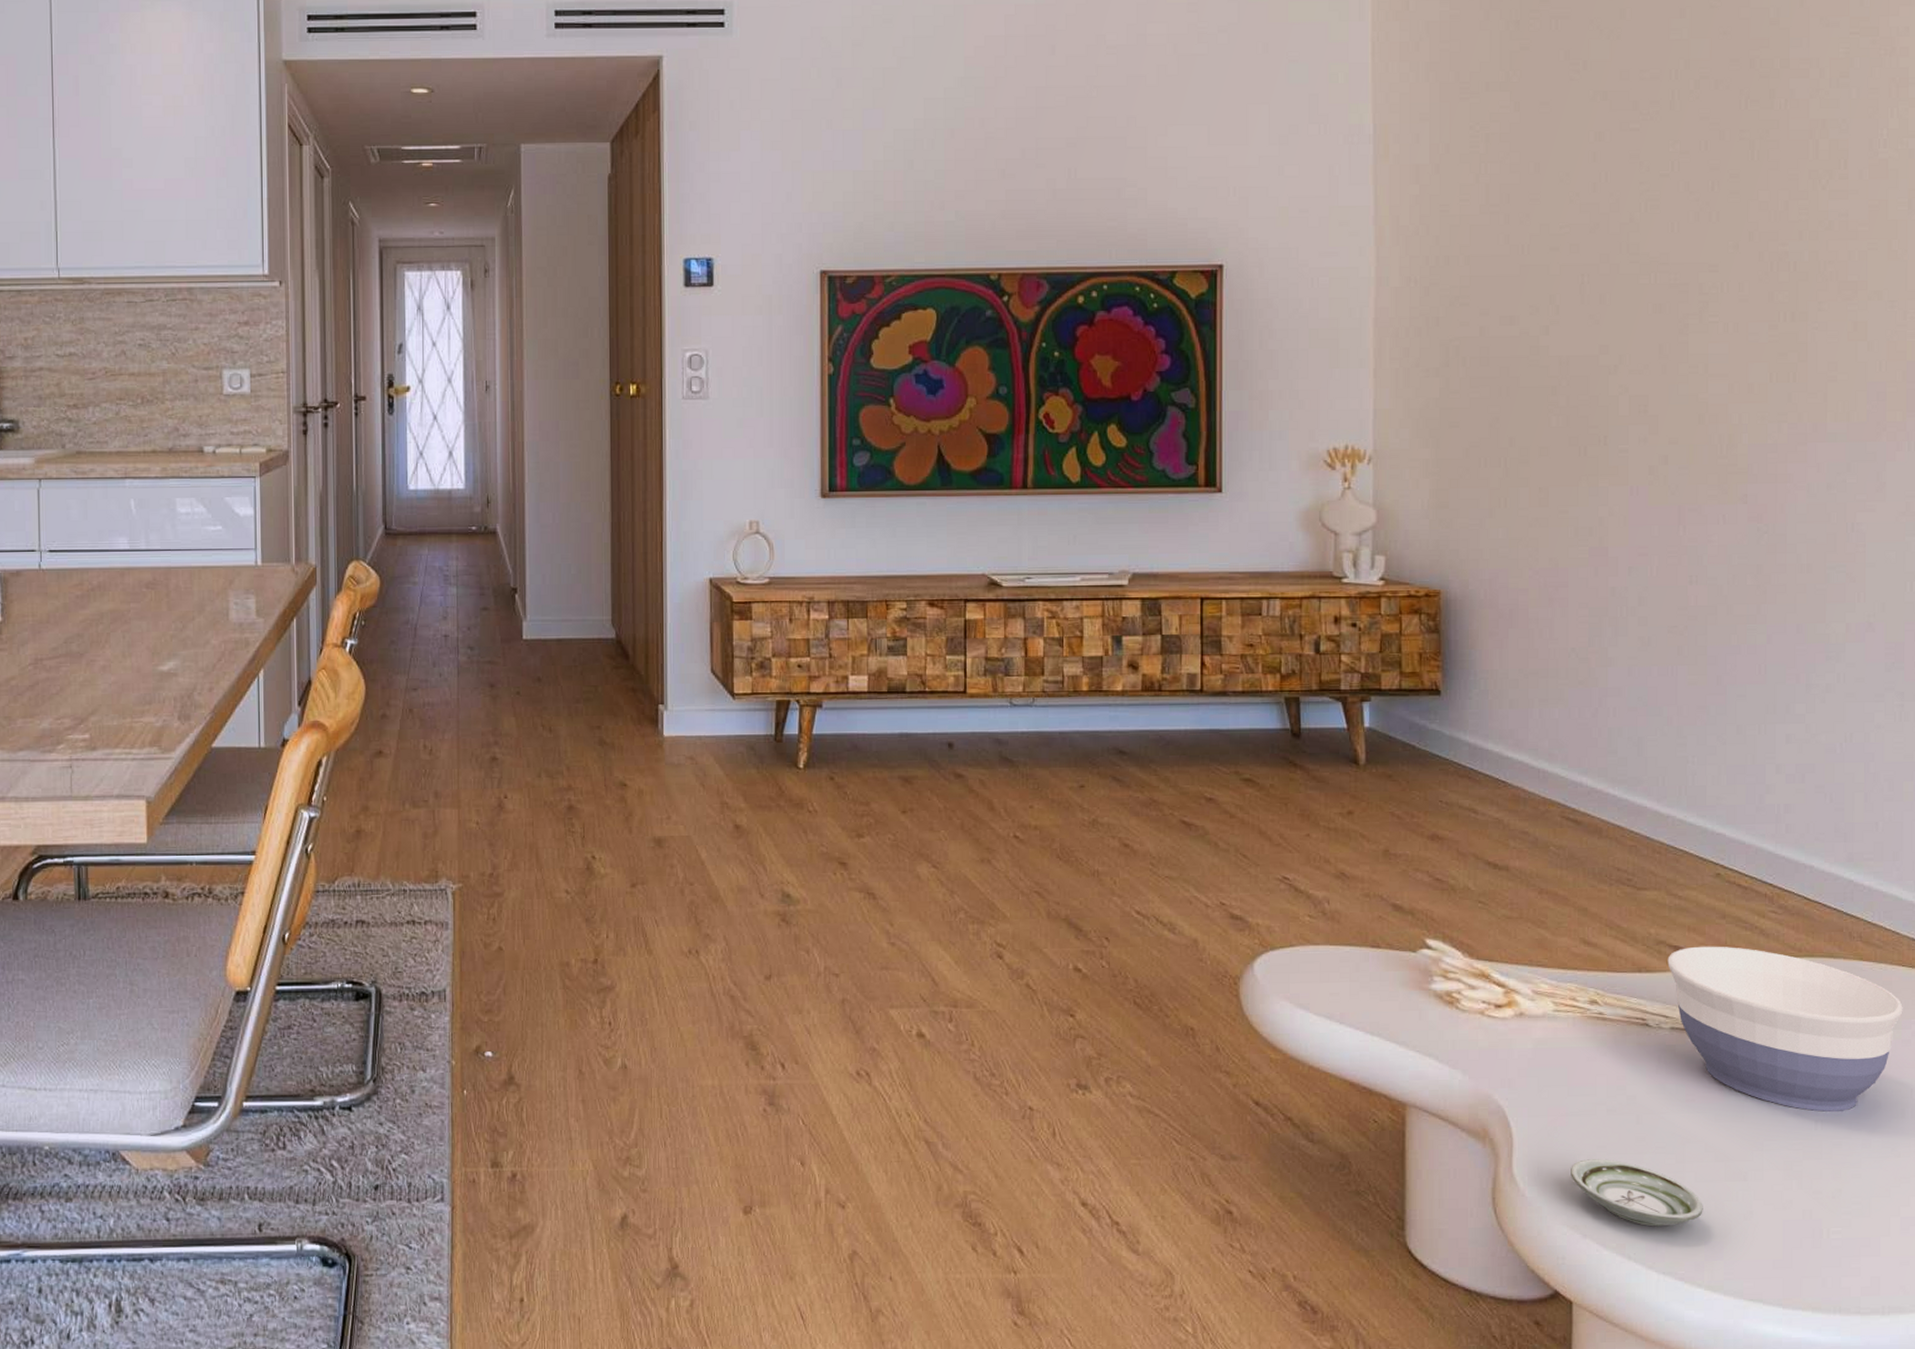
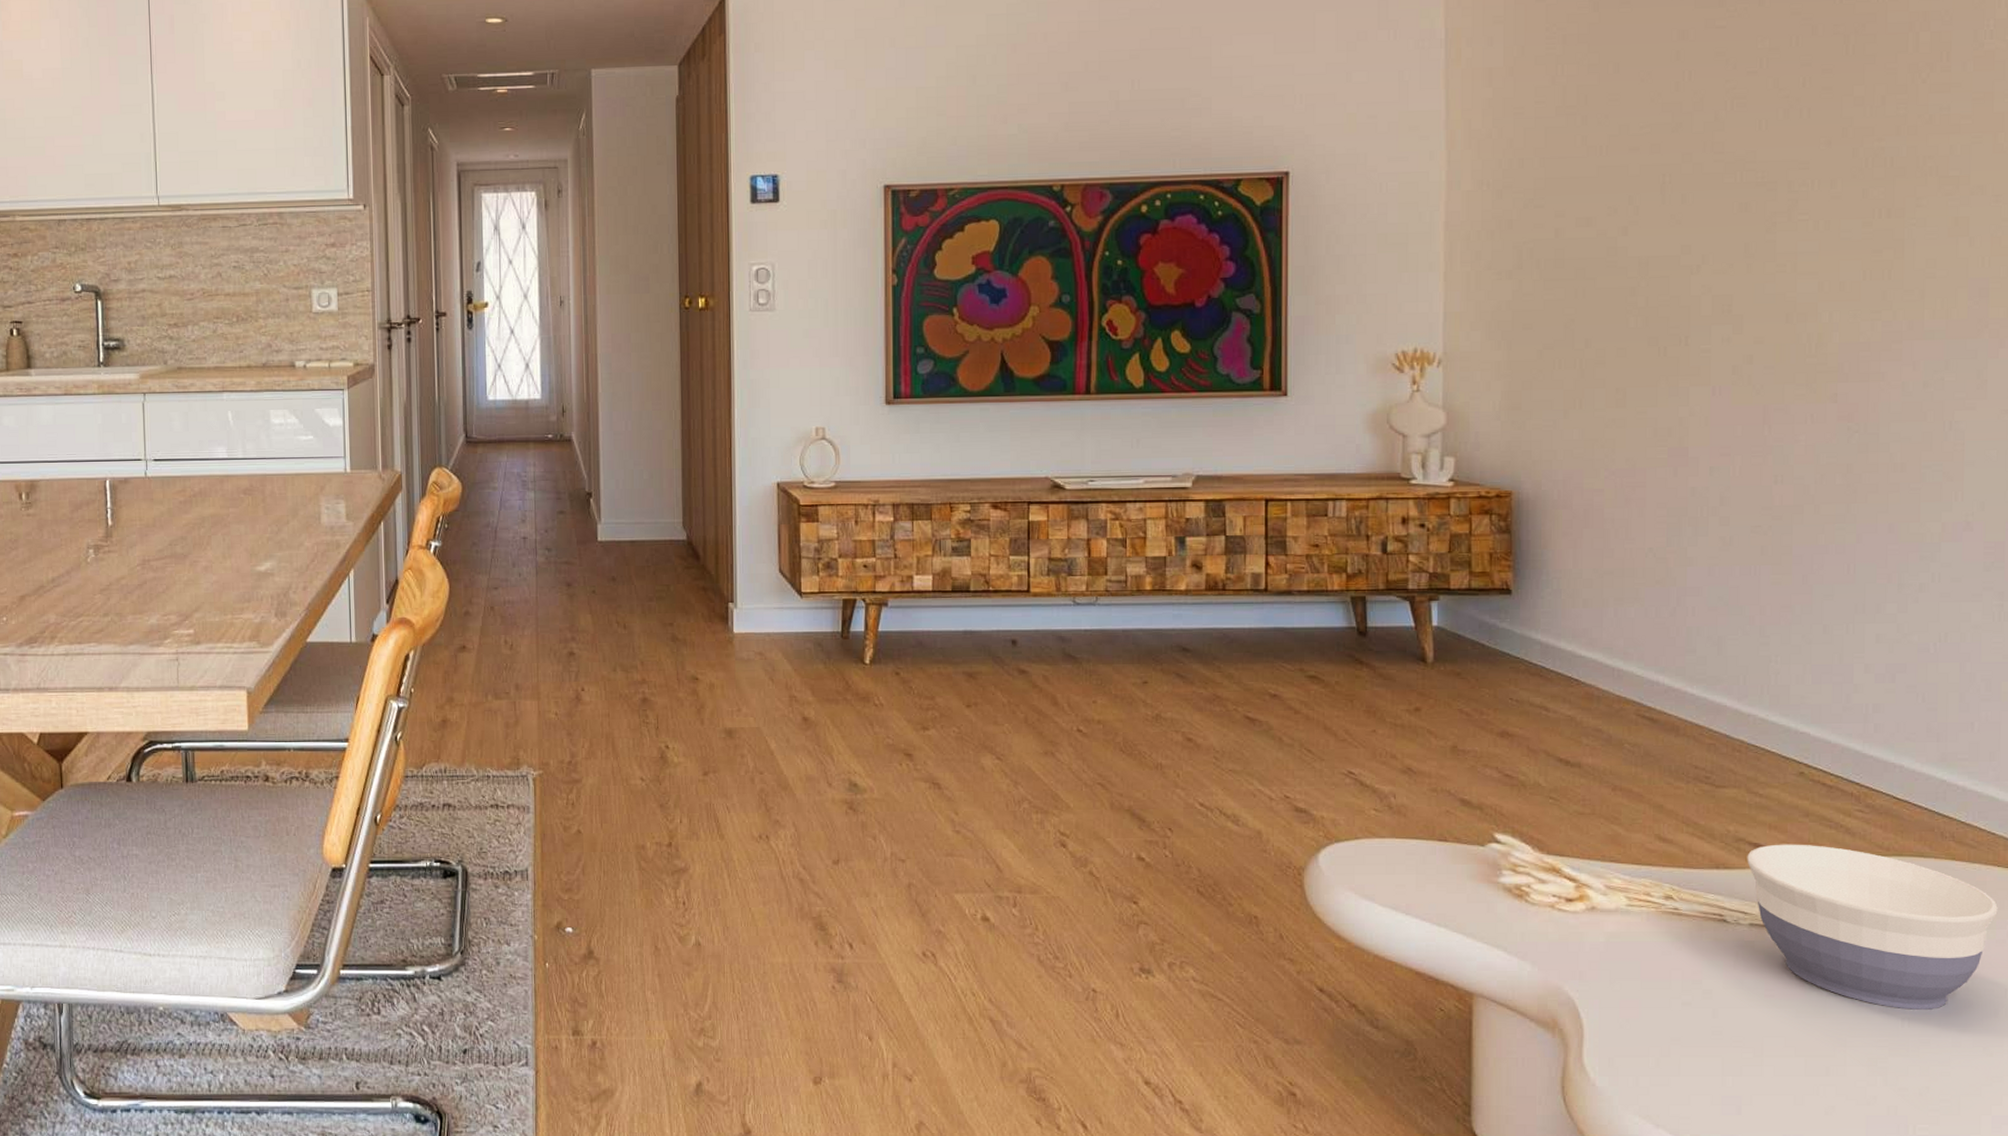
saucer: present [1571,1159,1703,1227] -> none [1643,1051,1782,1119]

